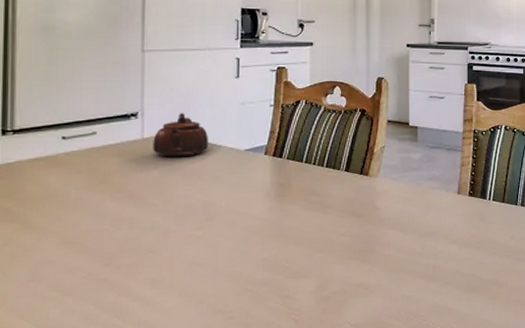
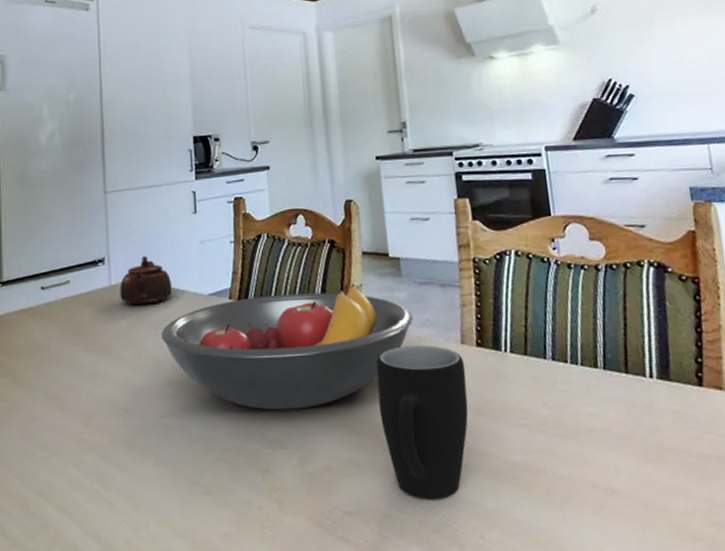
fruit bowl: none [195,145,423,248] -> present [161,283,413,410]
mug: none [389,194,459,310] -> present [376,345,469,500]

